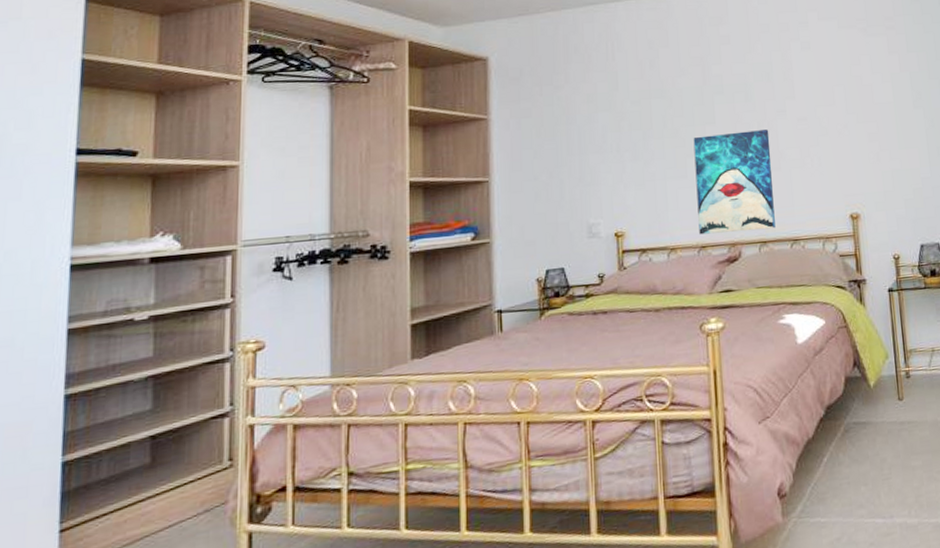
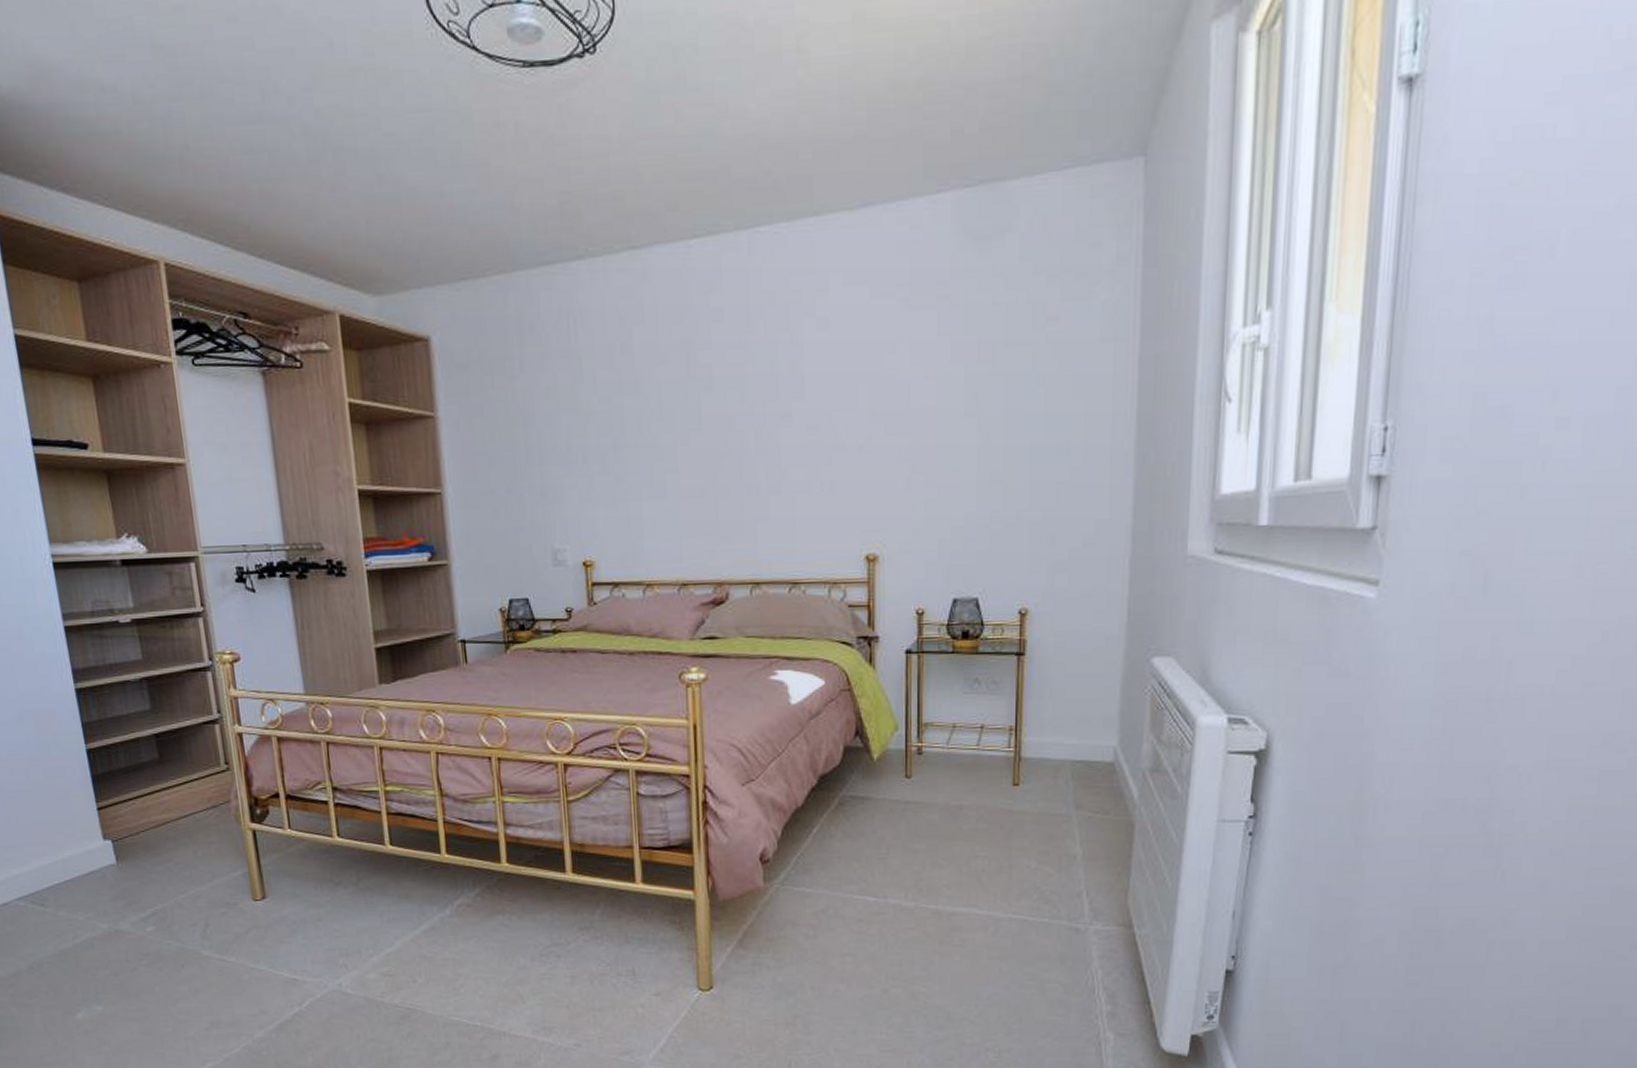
wall art: present [693,130,776,235] -> none [674,440,771,570]

